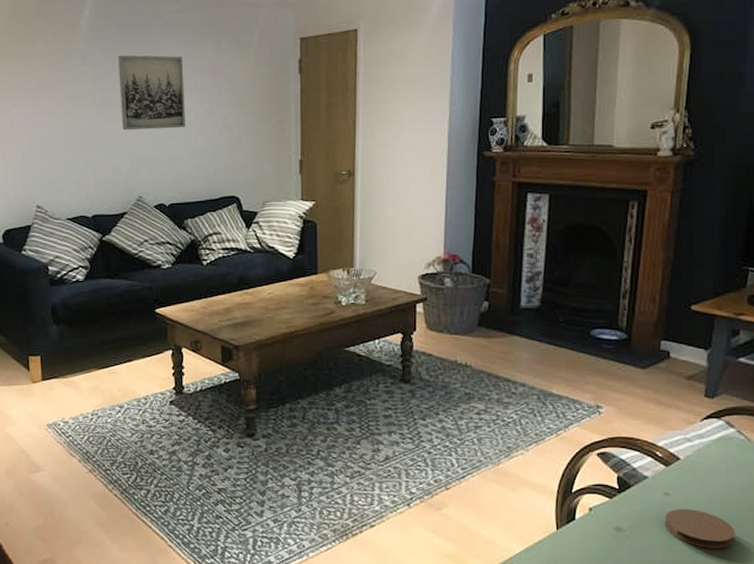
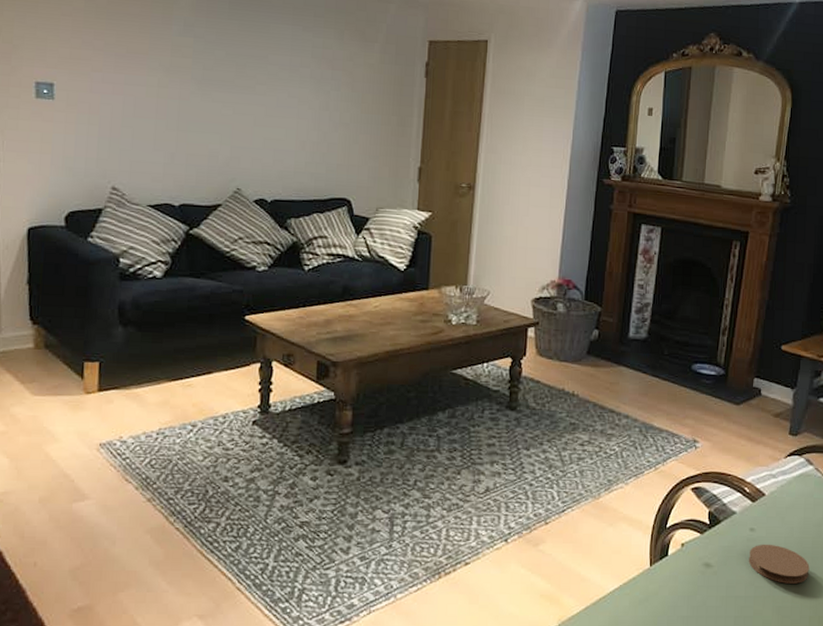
wall art: present [118,55,185,130] -> none [224,30,300,119]

